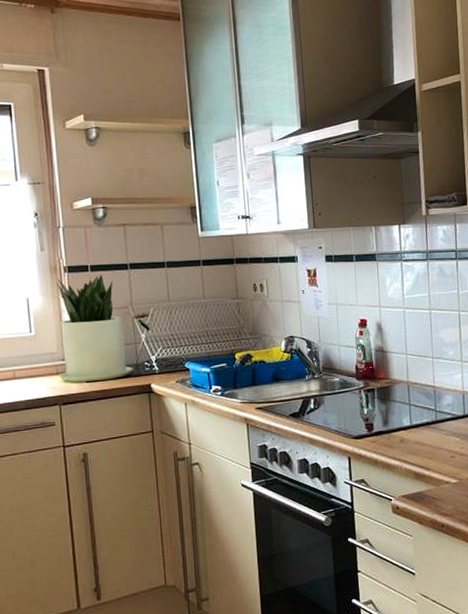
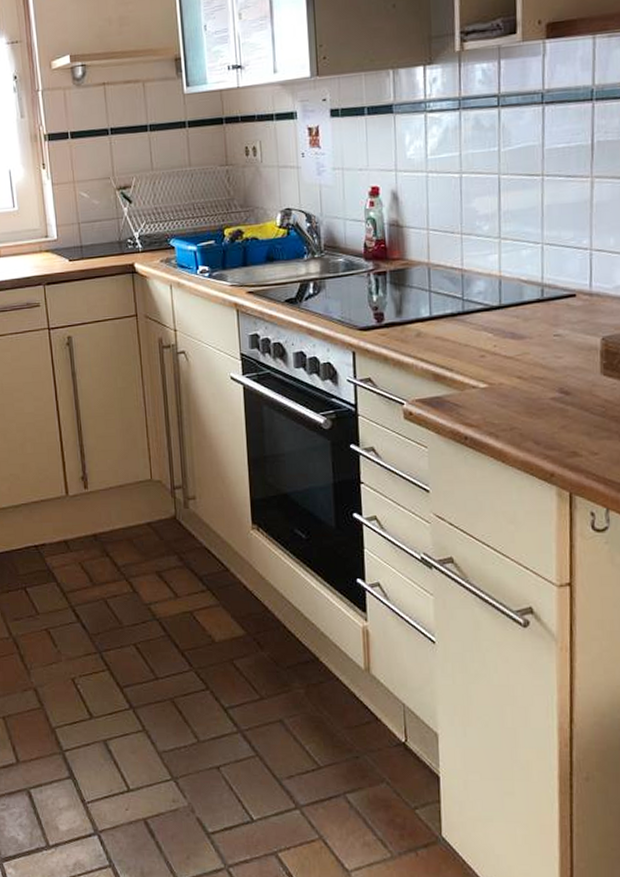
planter: present [56,275,133,383] -> none [37,142,116,261]

